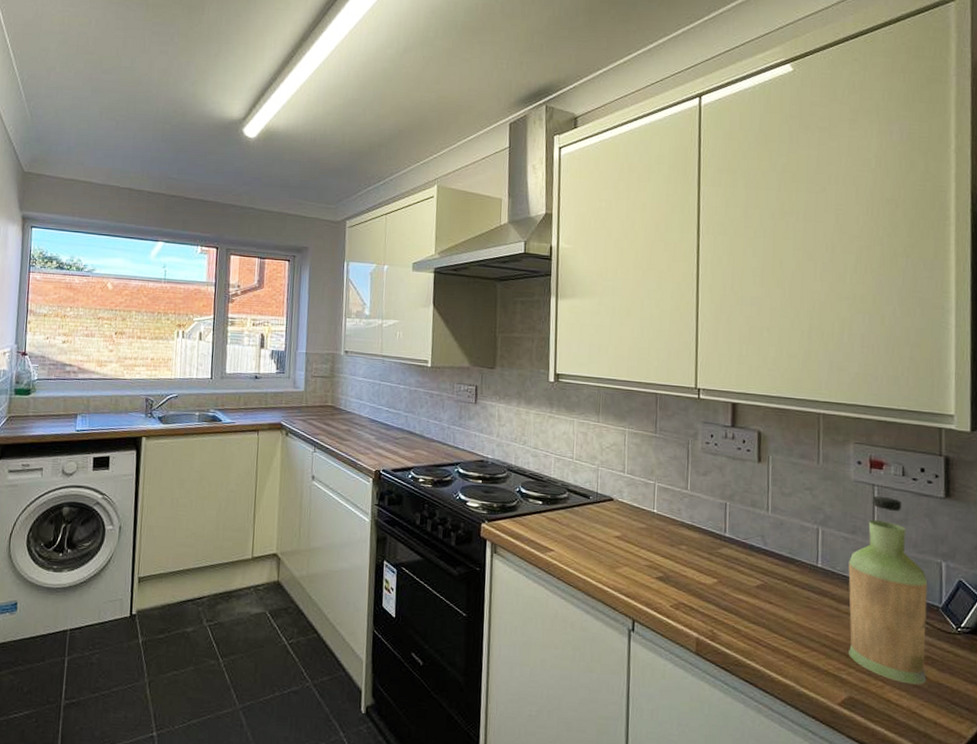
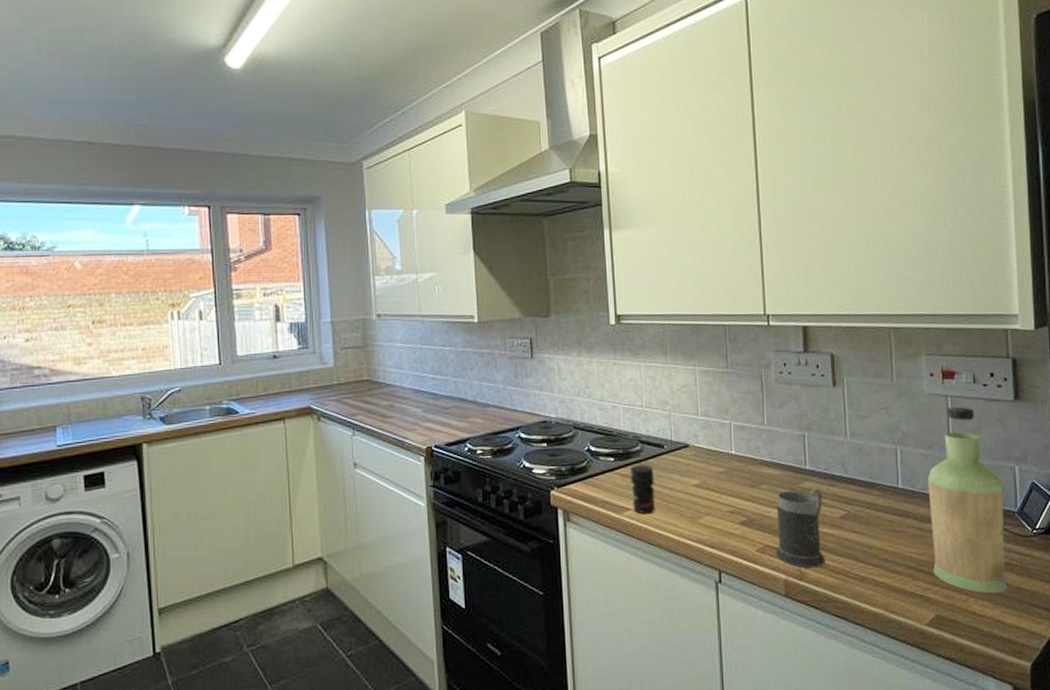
jar: none [556,510,579,558] -> present [630,464,655,515]
mug: none [689,554,740,632] -> present [776,488,825,568]

